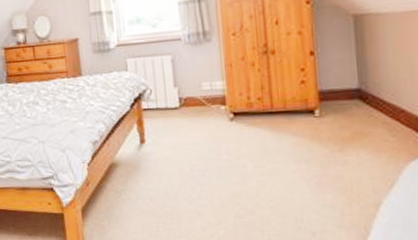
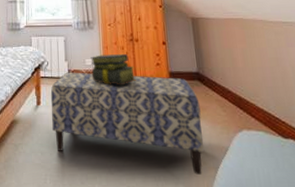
bench: none [157,97,363,213] -> present [50,72,204,175]
stack of books: none [209,71,272,113] -> present [91,53,136,85]

